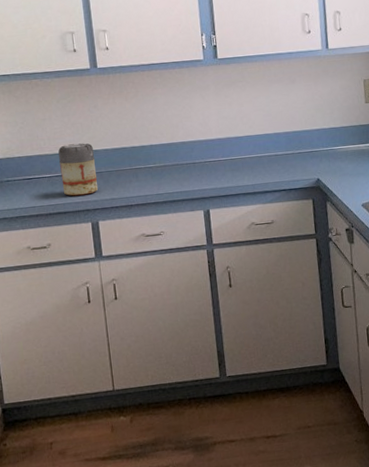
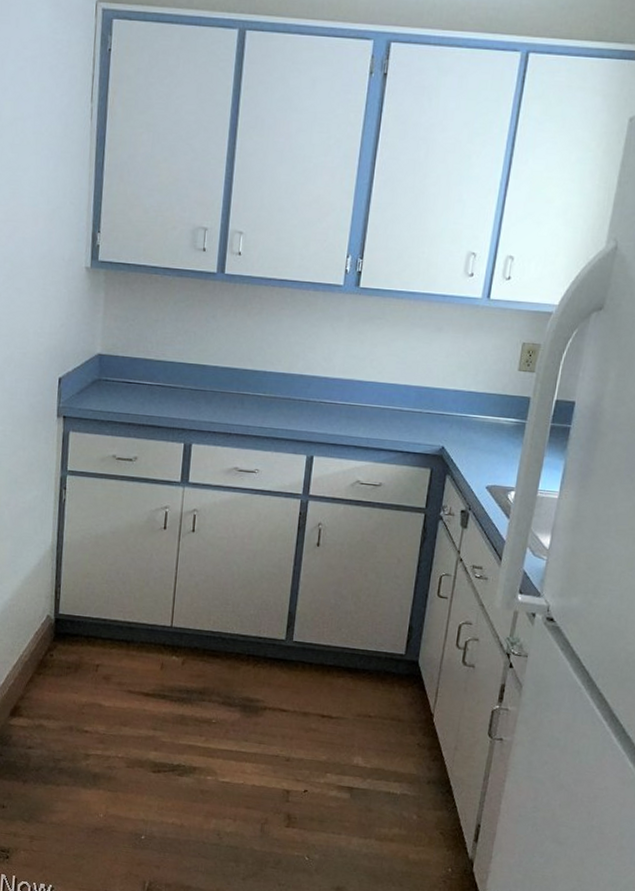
canister: present [58,143,99,196] -> none [161,353,202,413]

